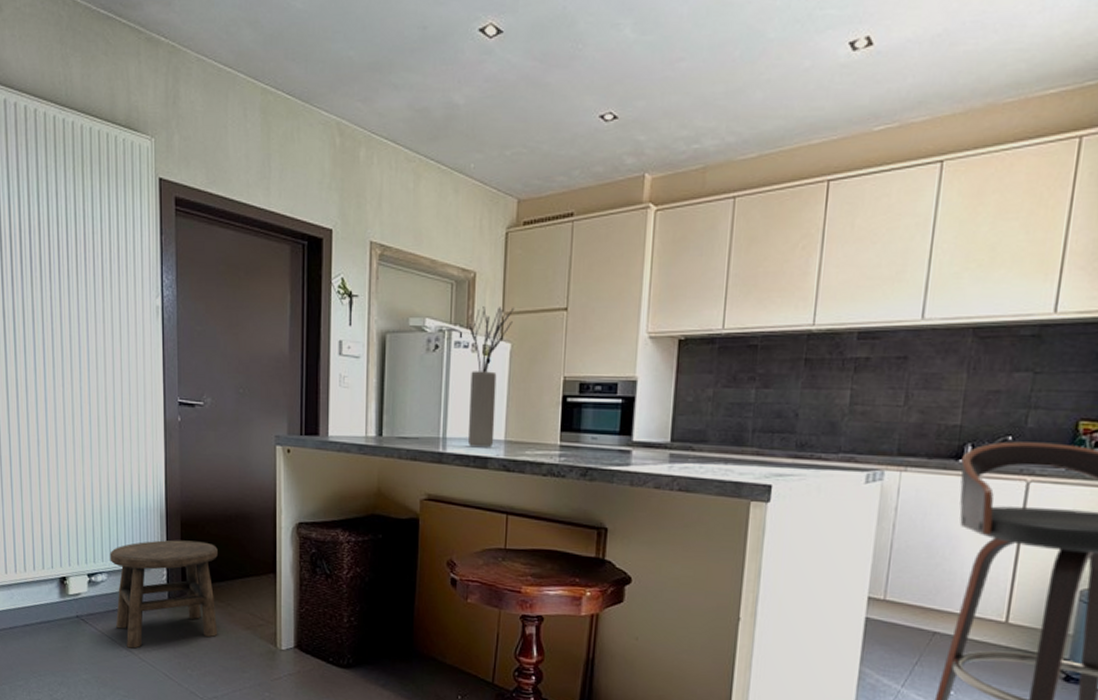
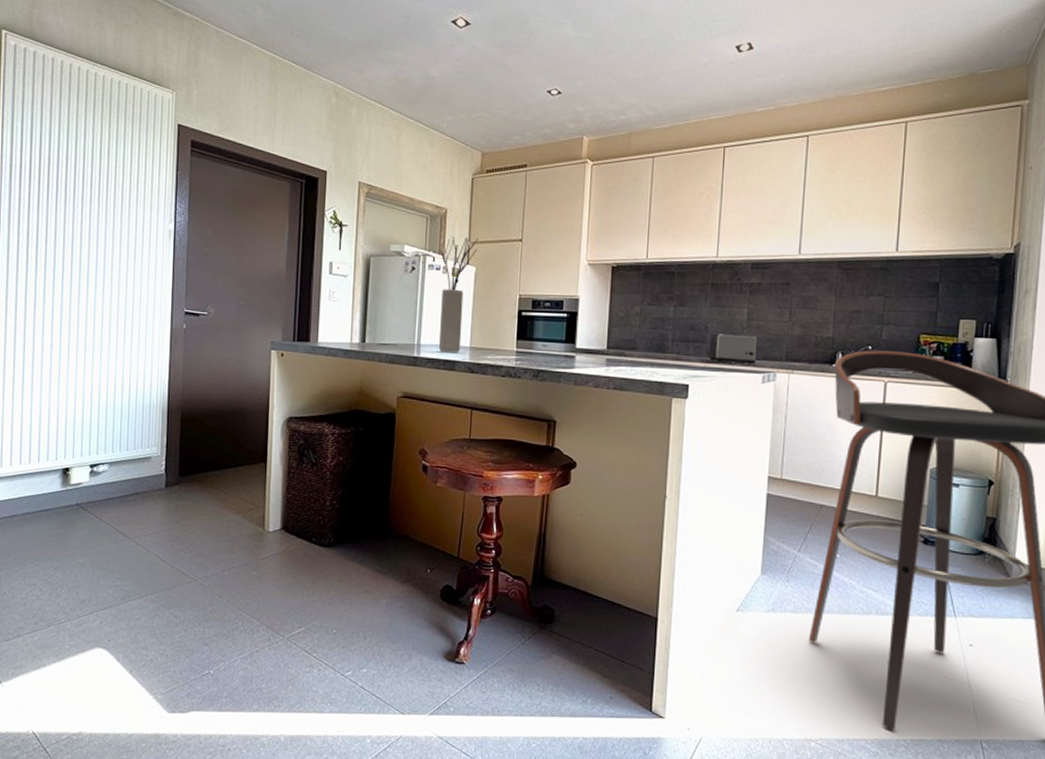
stool: present [110,540,218,649] -> none [112,433,214,533]
toaster: none [798,422,863,460] -> present [709,333,758,364]

